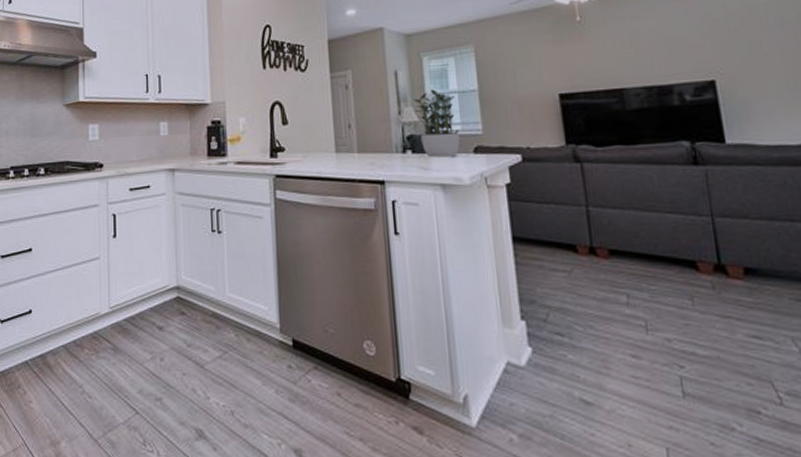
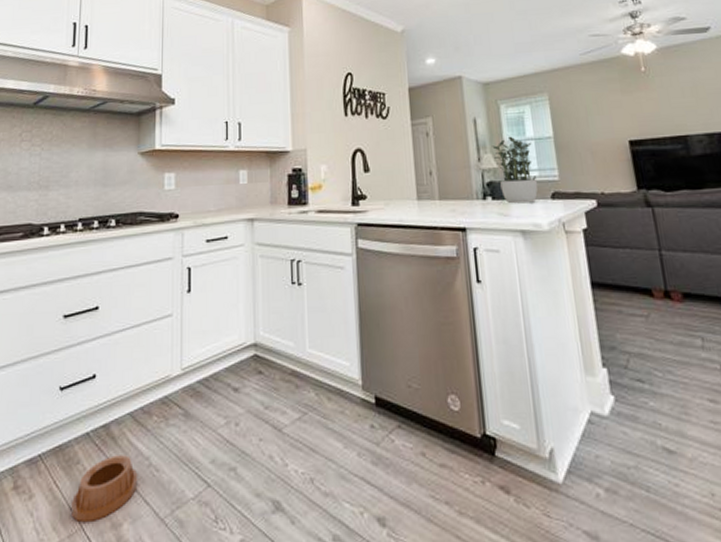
pet bowl: none [15,382,73,440] -> present [71,455,138,523]

